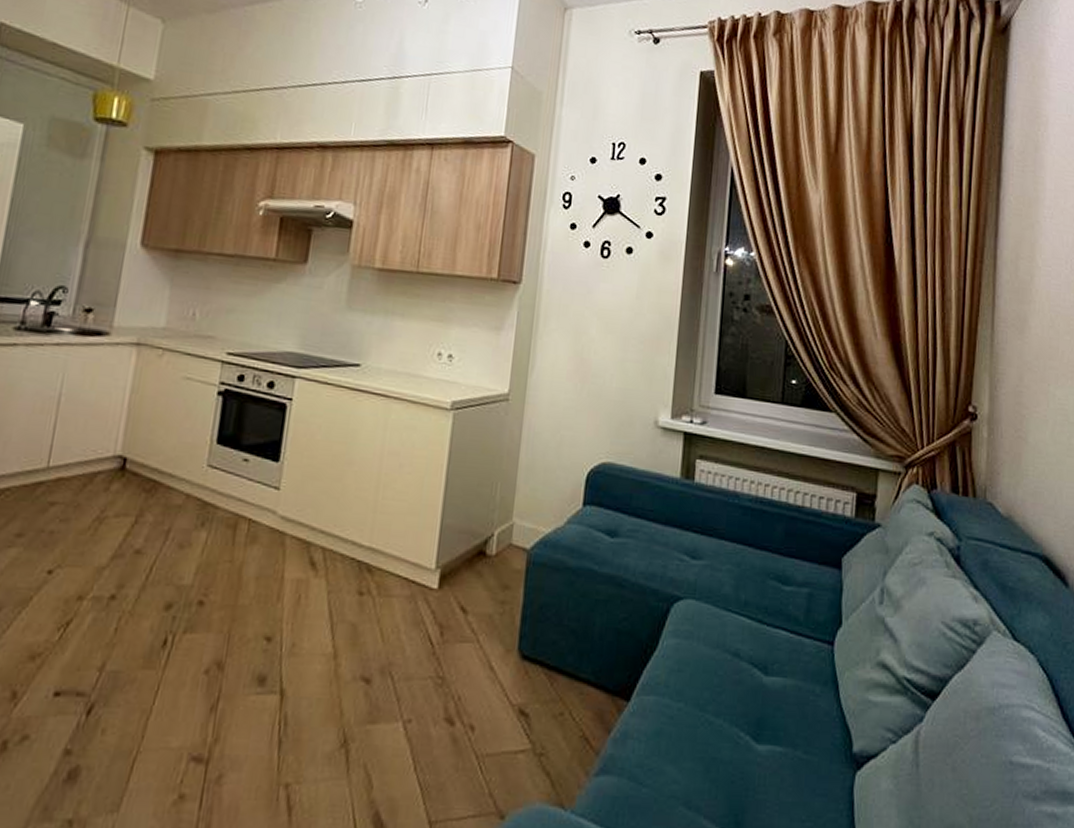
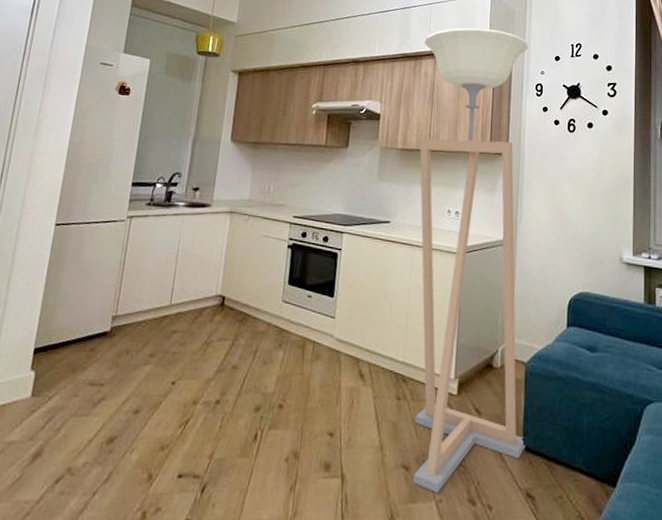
floor lamp: none [375,110,556,711] -> present [413,27,528,493]

